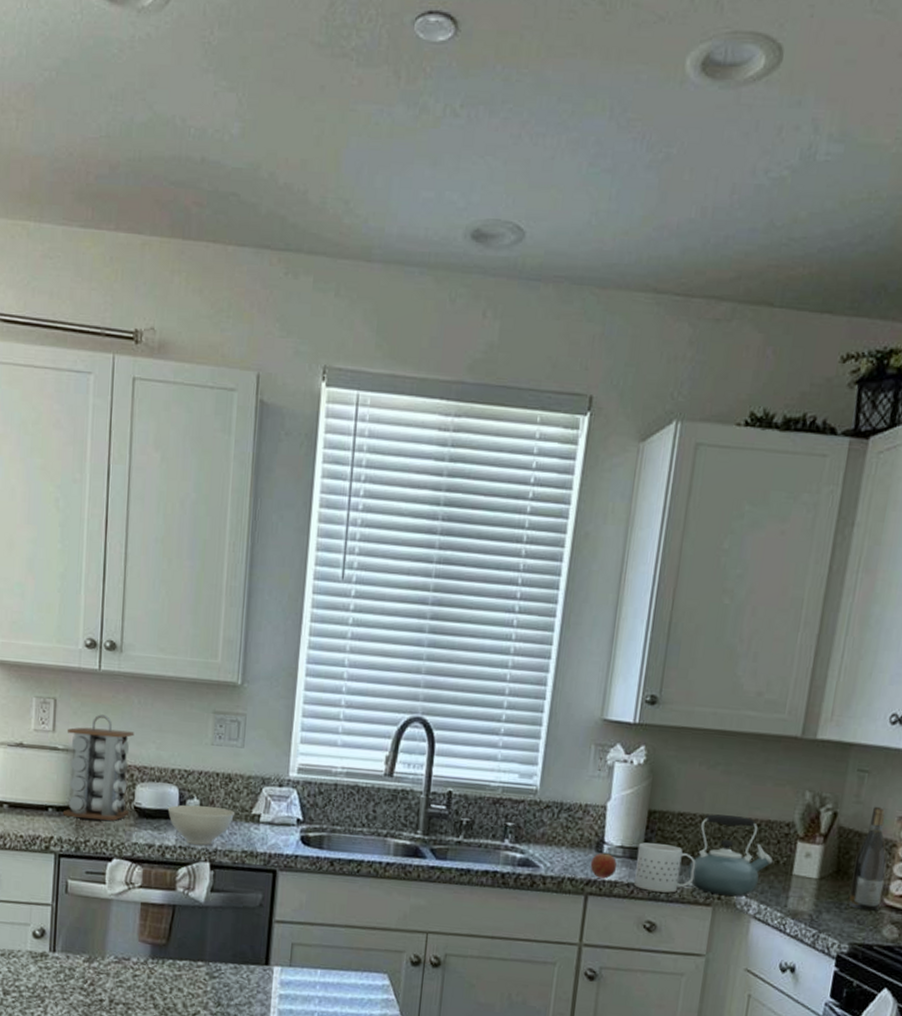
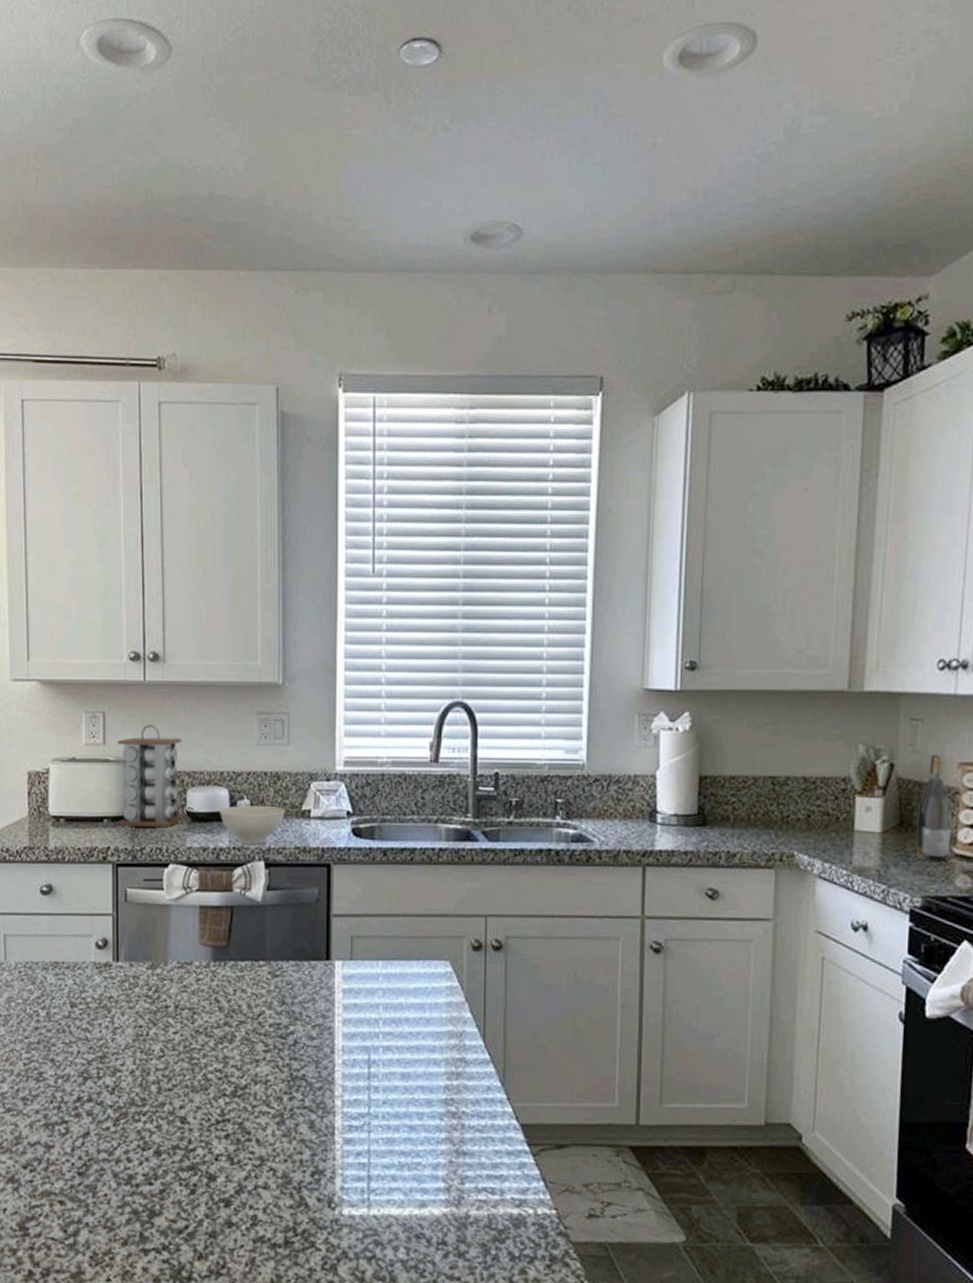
fruit: present [590,849,617,880] -> none [645,819,673,850]
mug: present [634,842,696,893] -> none [691,809,754,858]
kettle: present [687,814,774,897] -> none [745,775,833,857]

